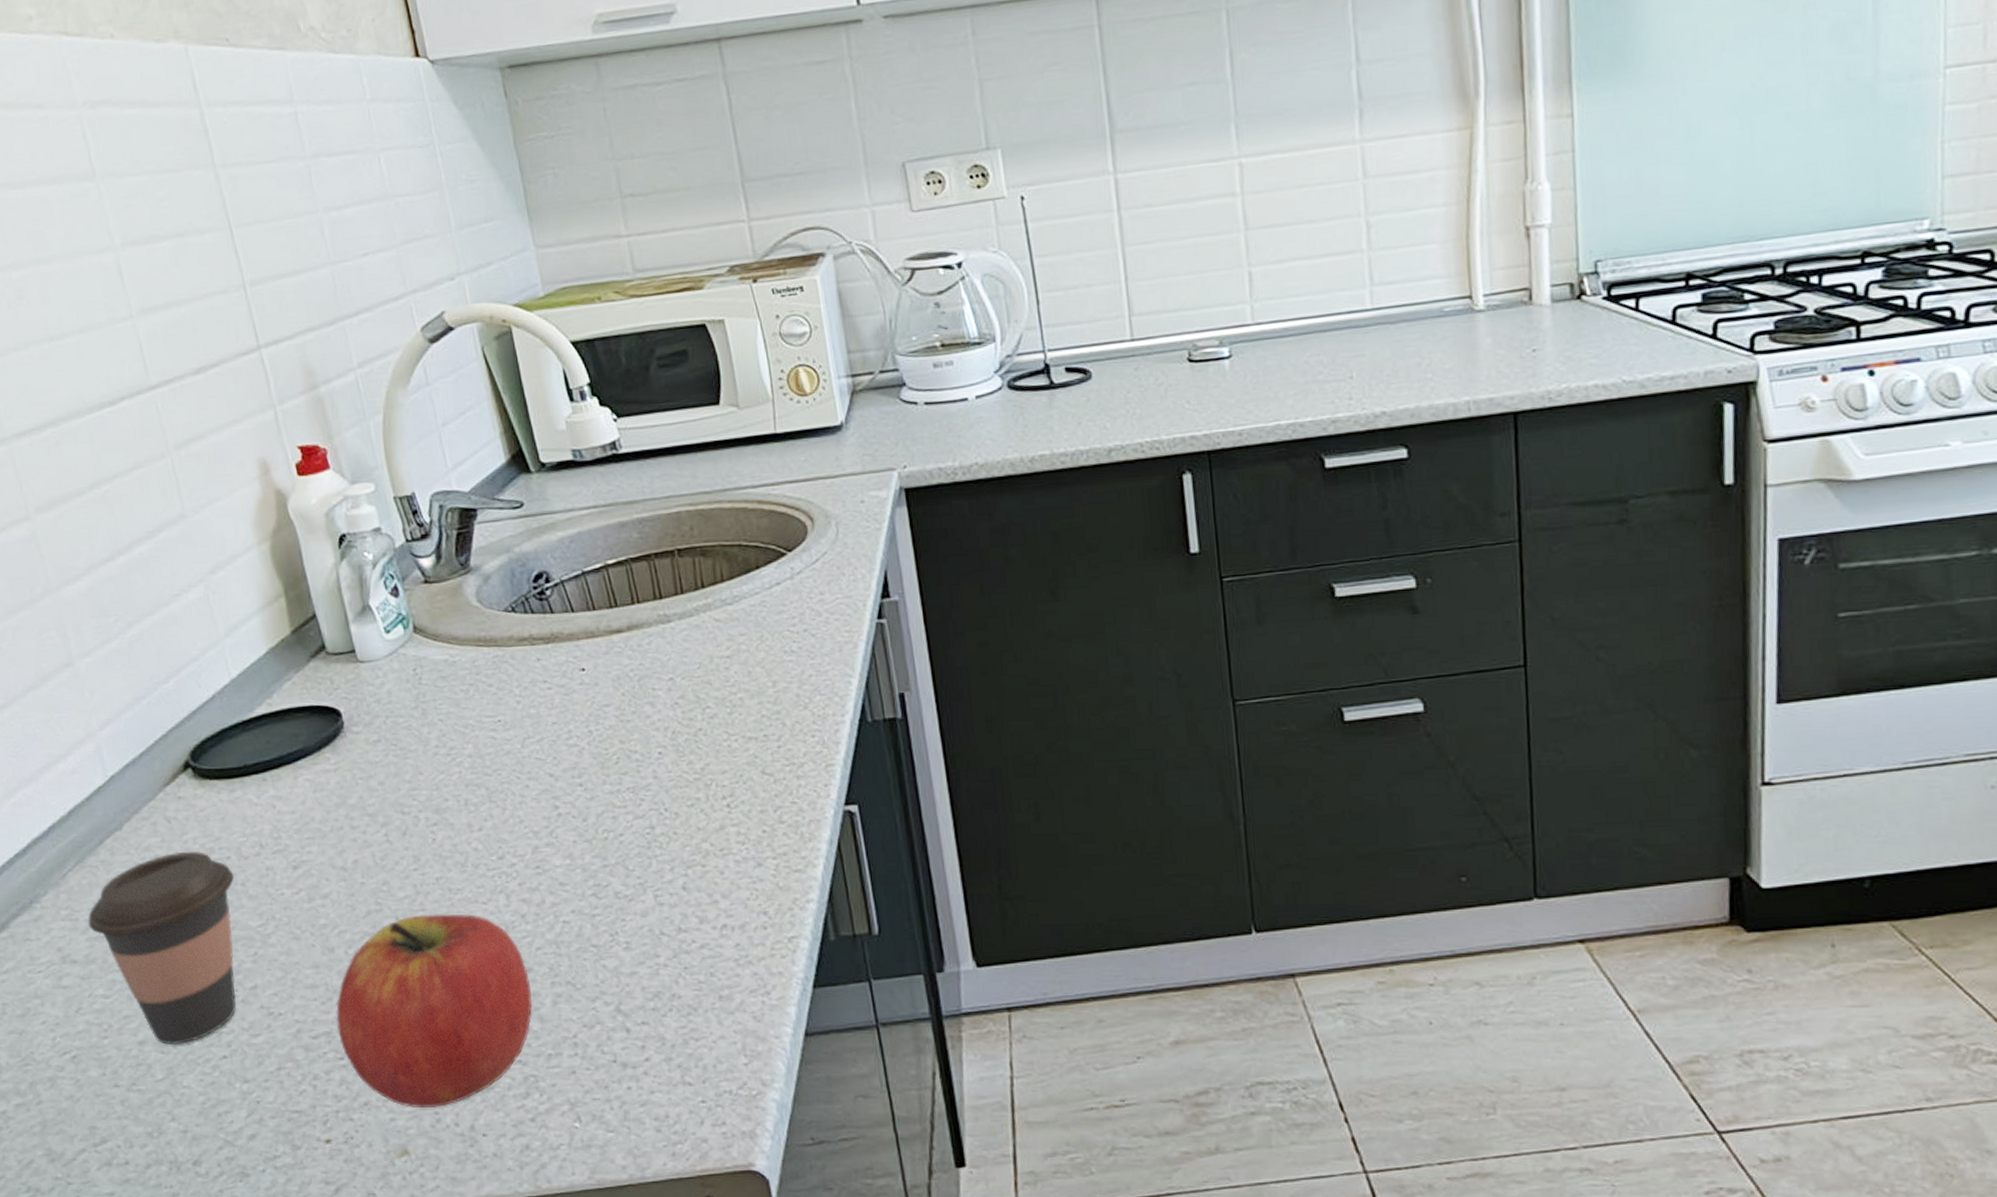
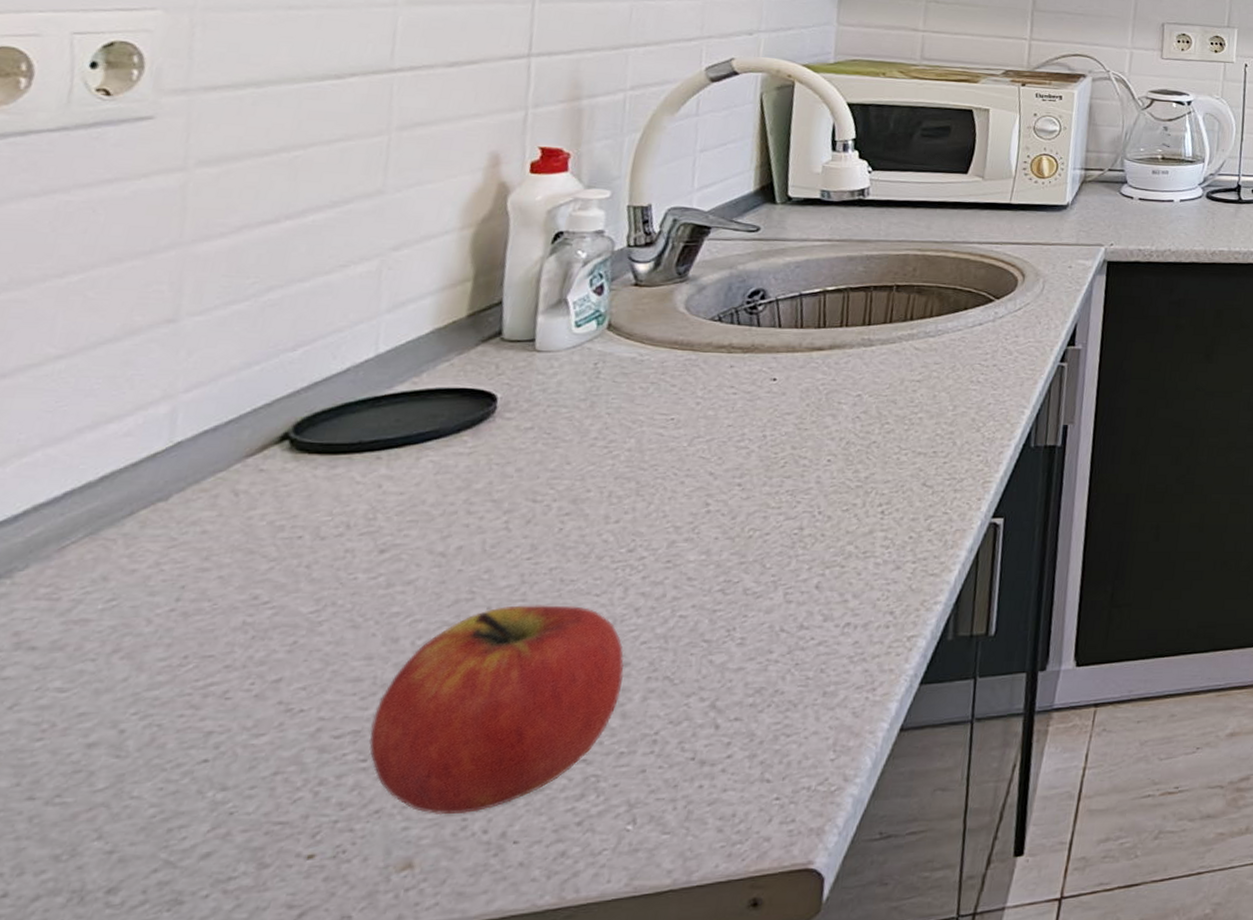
coffee cup: present [88,850,236,1046] -> none [72,528,300,748]

